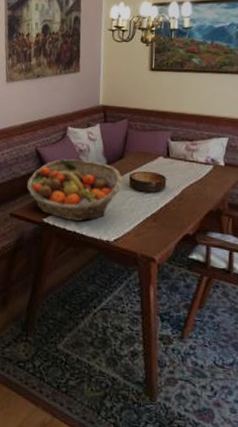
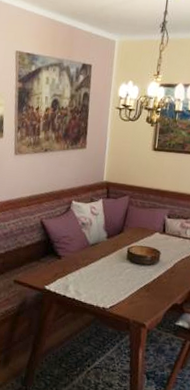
fruit basket: present [26,158,123,221] -> none [30,231,121,290]

